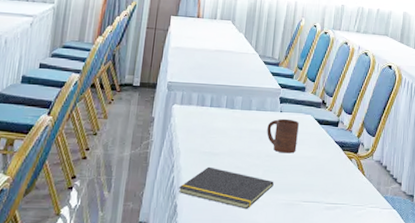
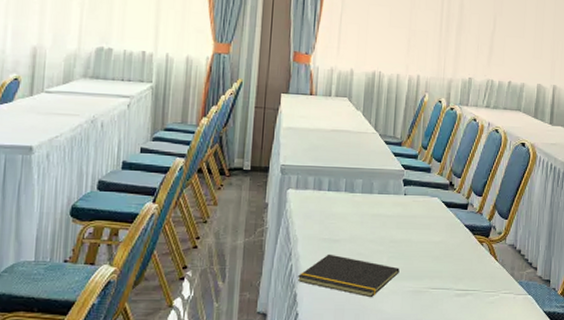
cup: present [267,118,299,154] -> none [390,202,425,239]

